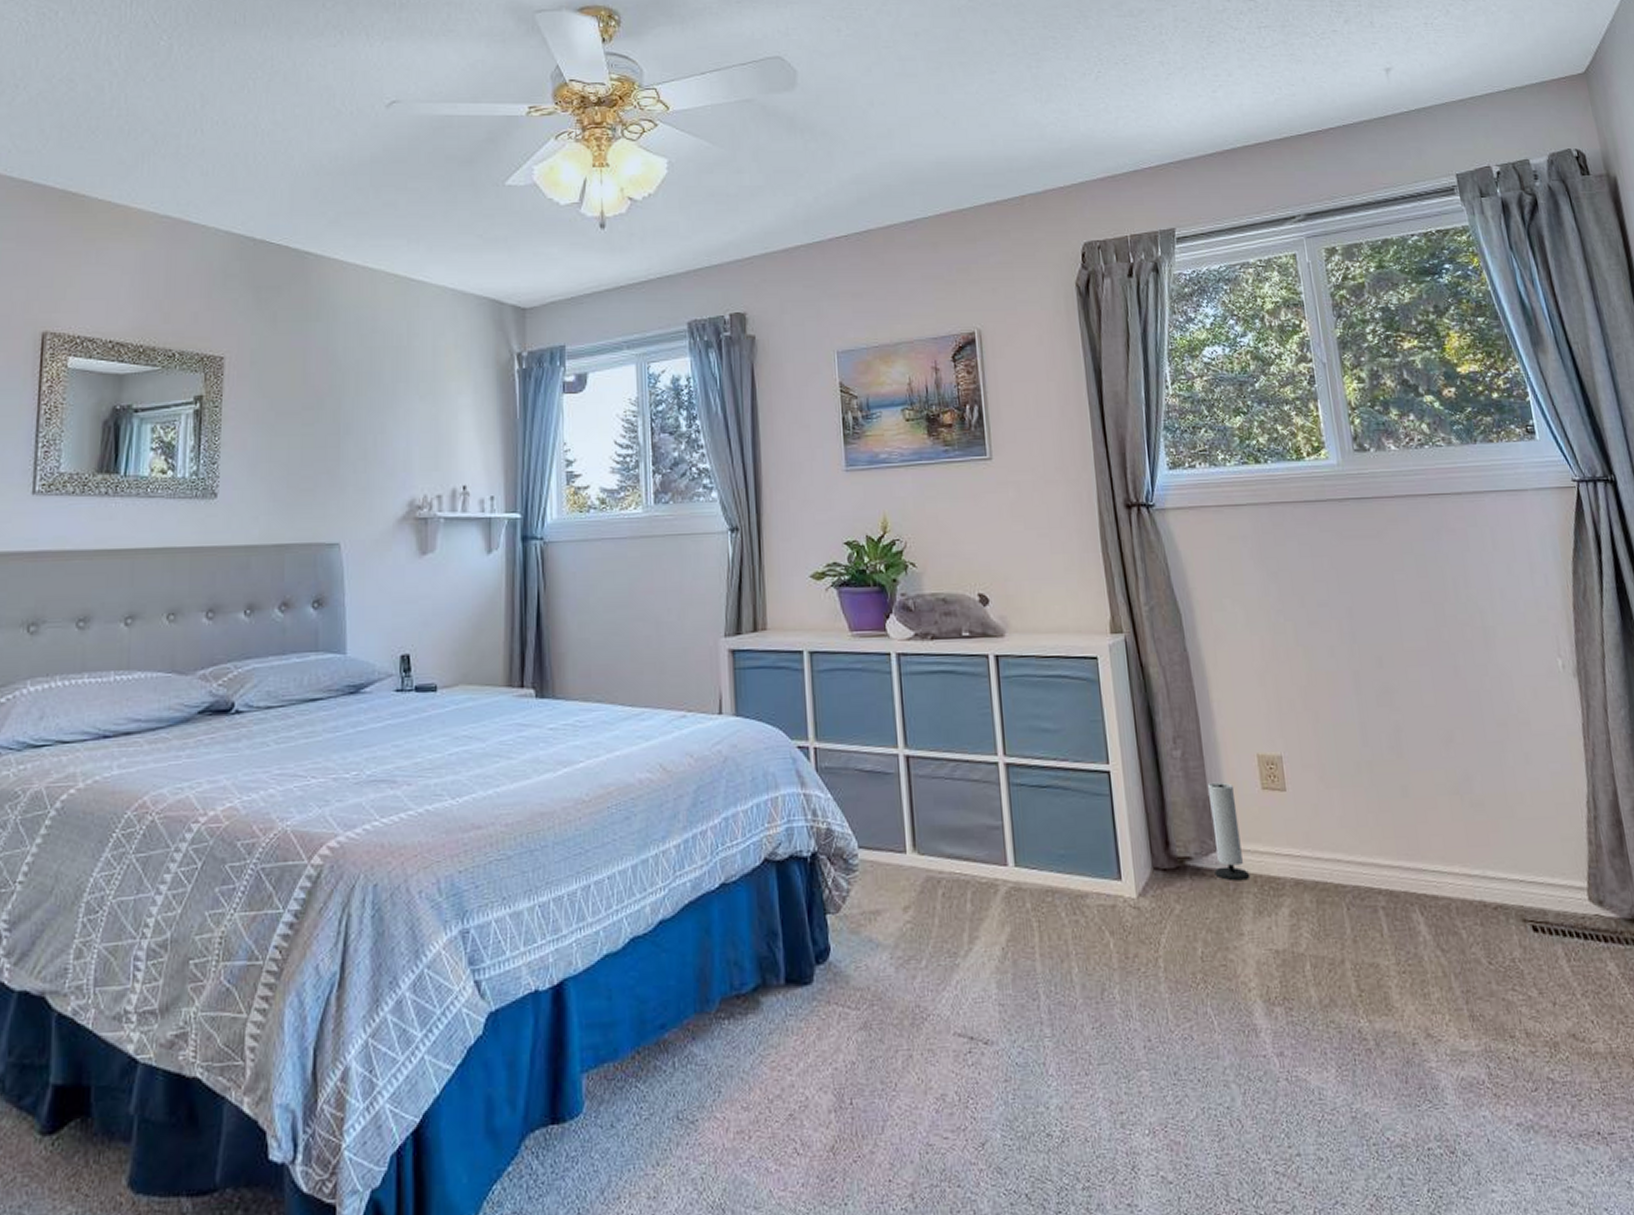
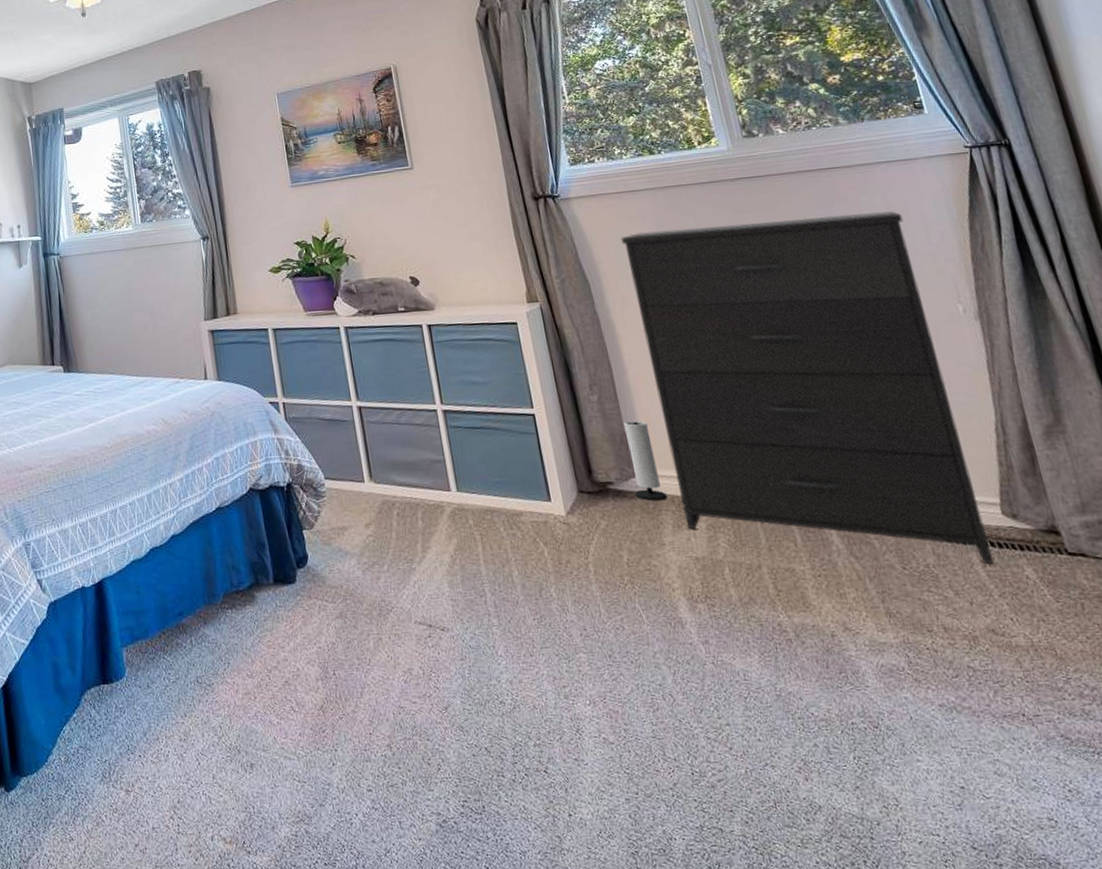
dresser: none [1218,548,1579,959] -> present [620,211,995,565]

